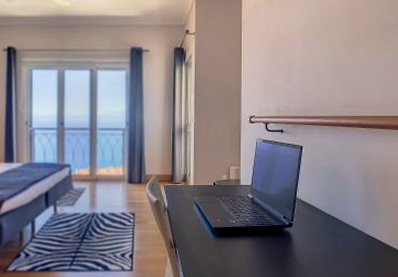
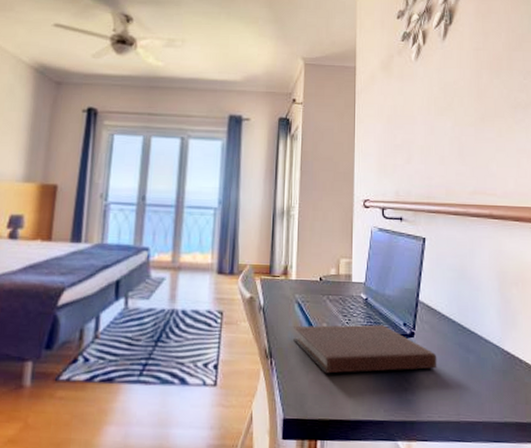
notebook: none [193,218,311,258] -> present [293,324,437,374]

